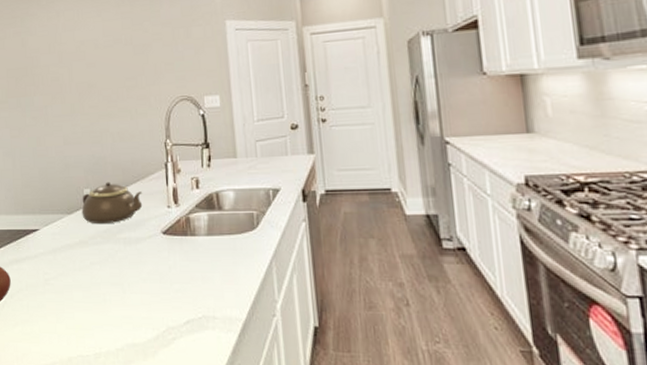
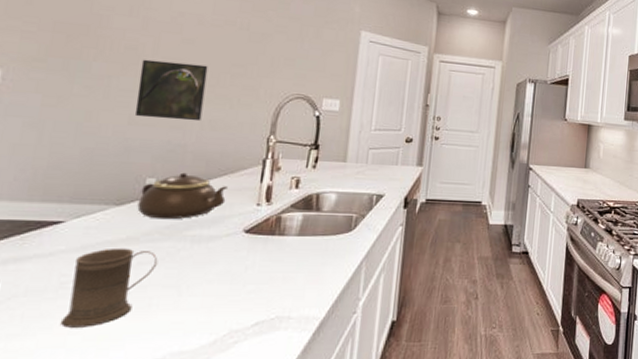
mug: none [50,250,104,318] -> present [60,247,158,328]
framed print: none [63,83,112,137] -> present [134,59,208,122]

